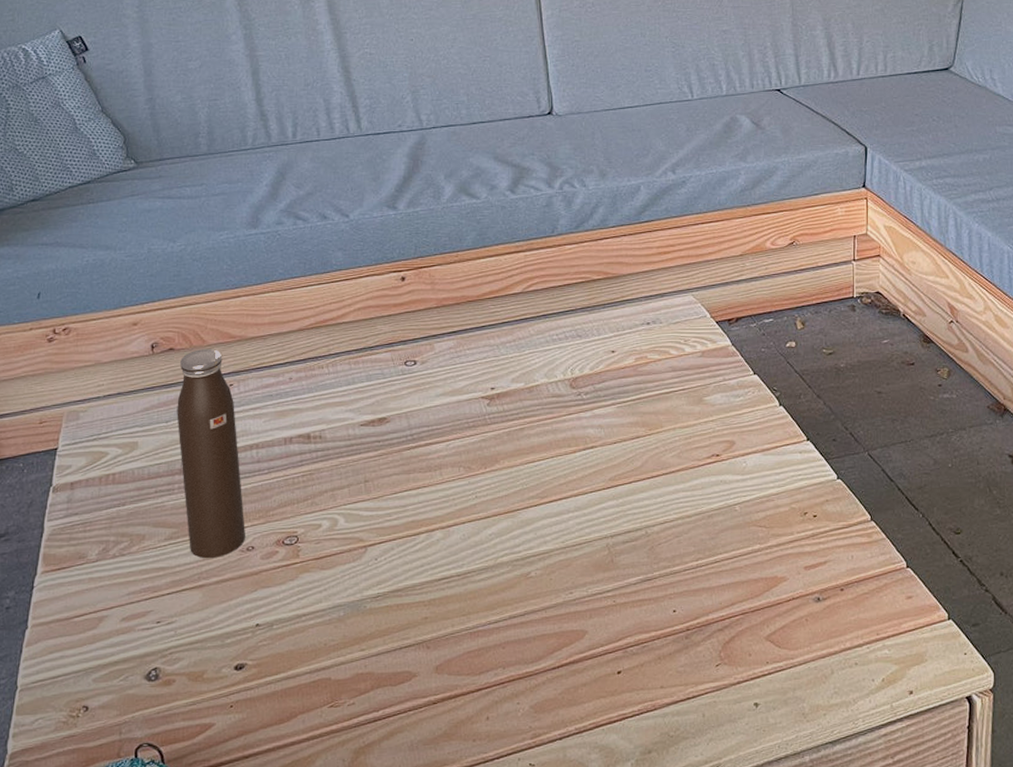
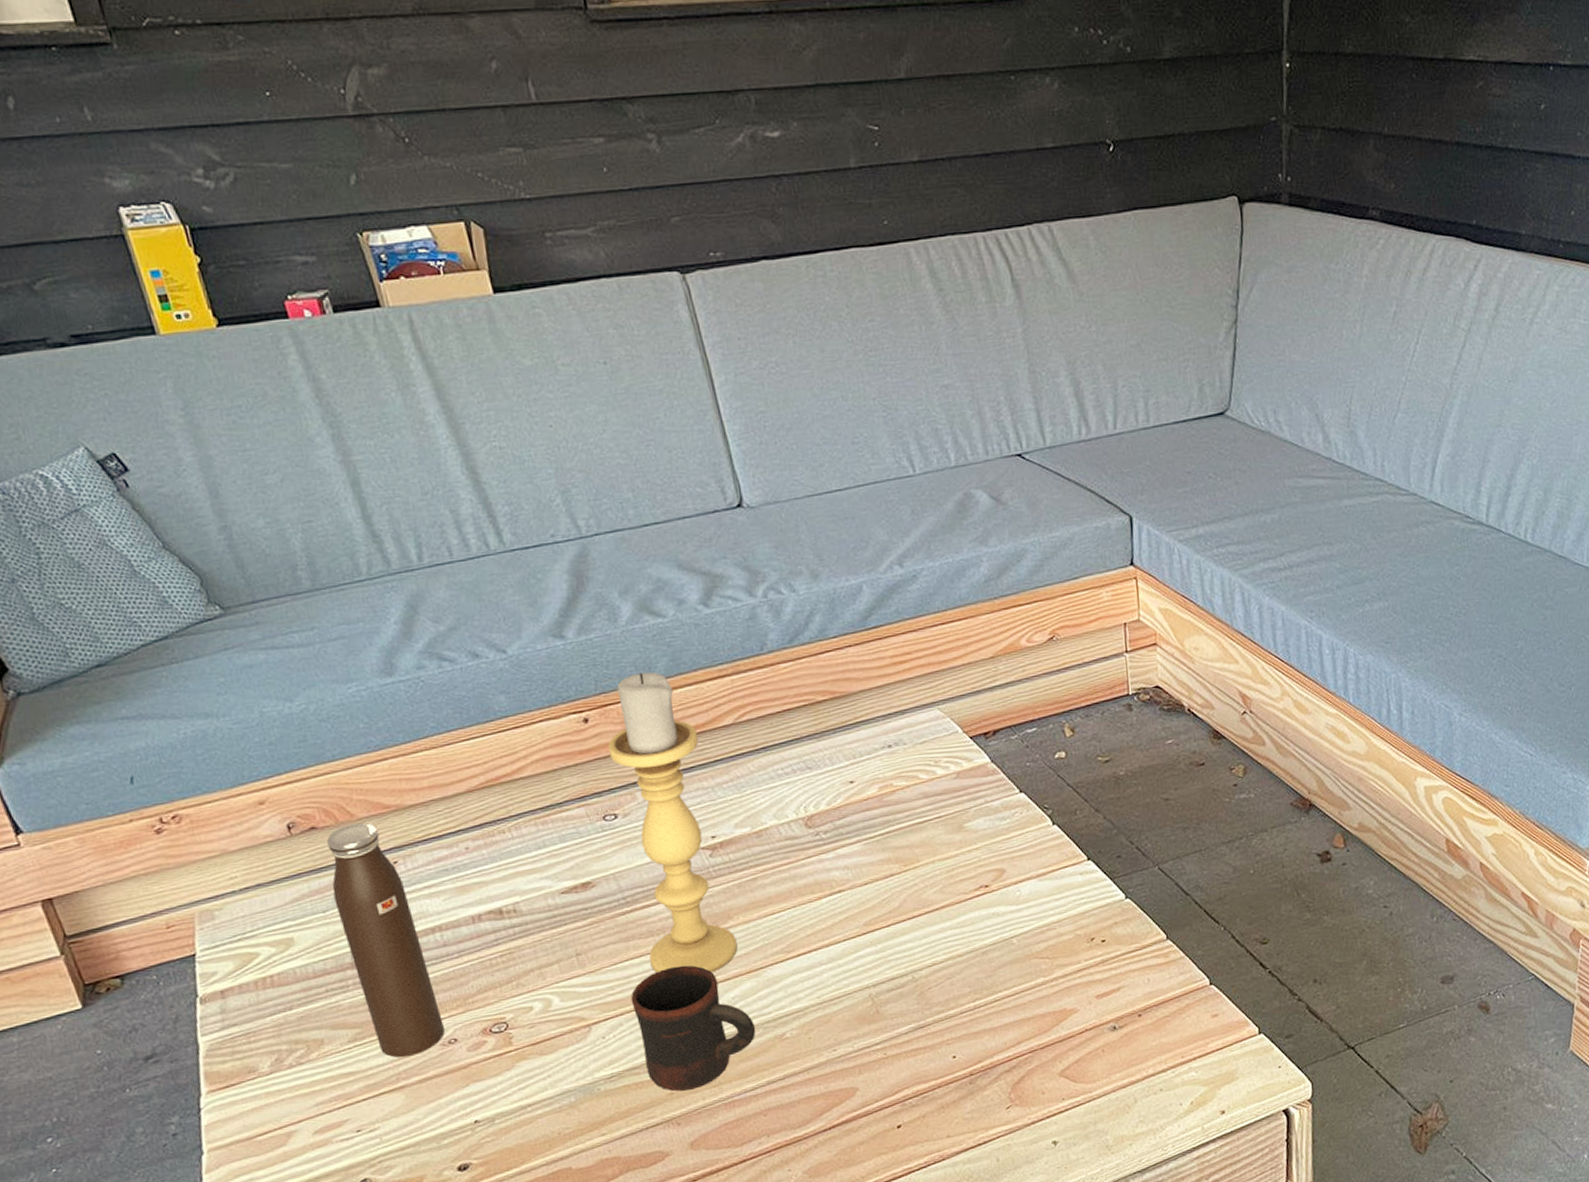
mug: none [404,500,506,617] -> present [630,965,756,1092]
candle holder: none [418,243,500,510] -> present [608,672,738,973]

